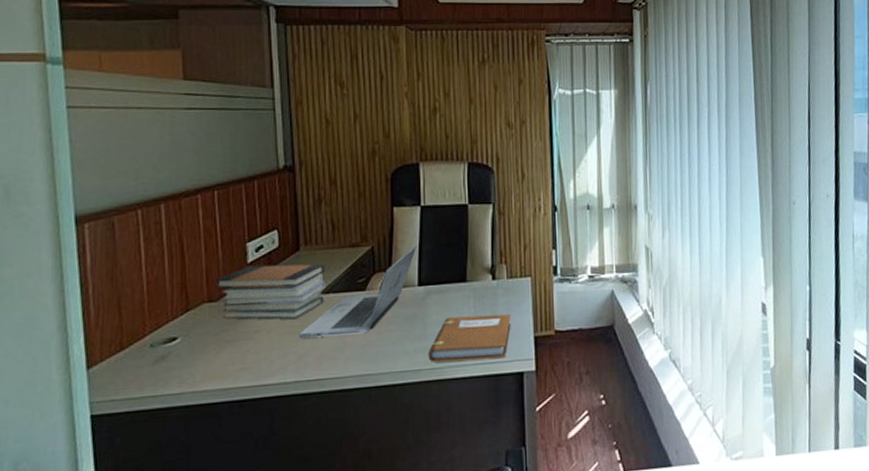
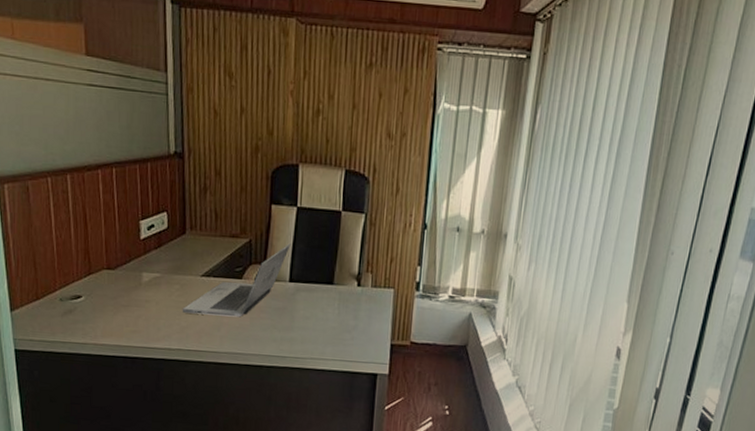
book stack: present [215,264,326,320] -> none [112,242,208,296]
notebook: present [428,313,511,363] -> none [293,314,371,359]

